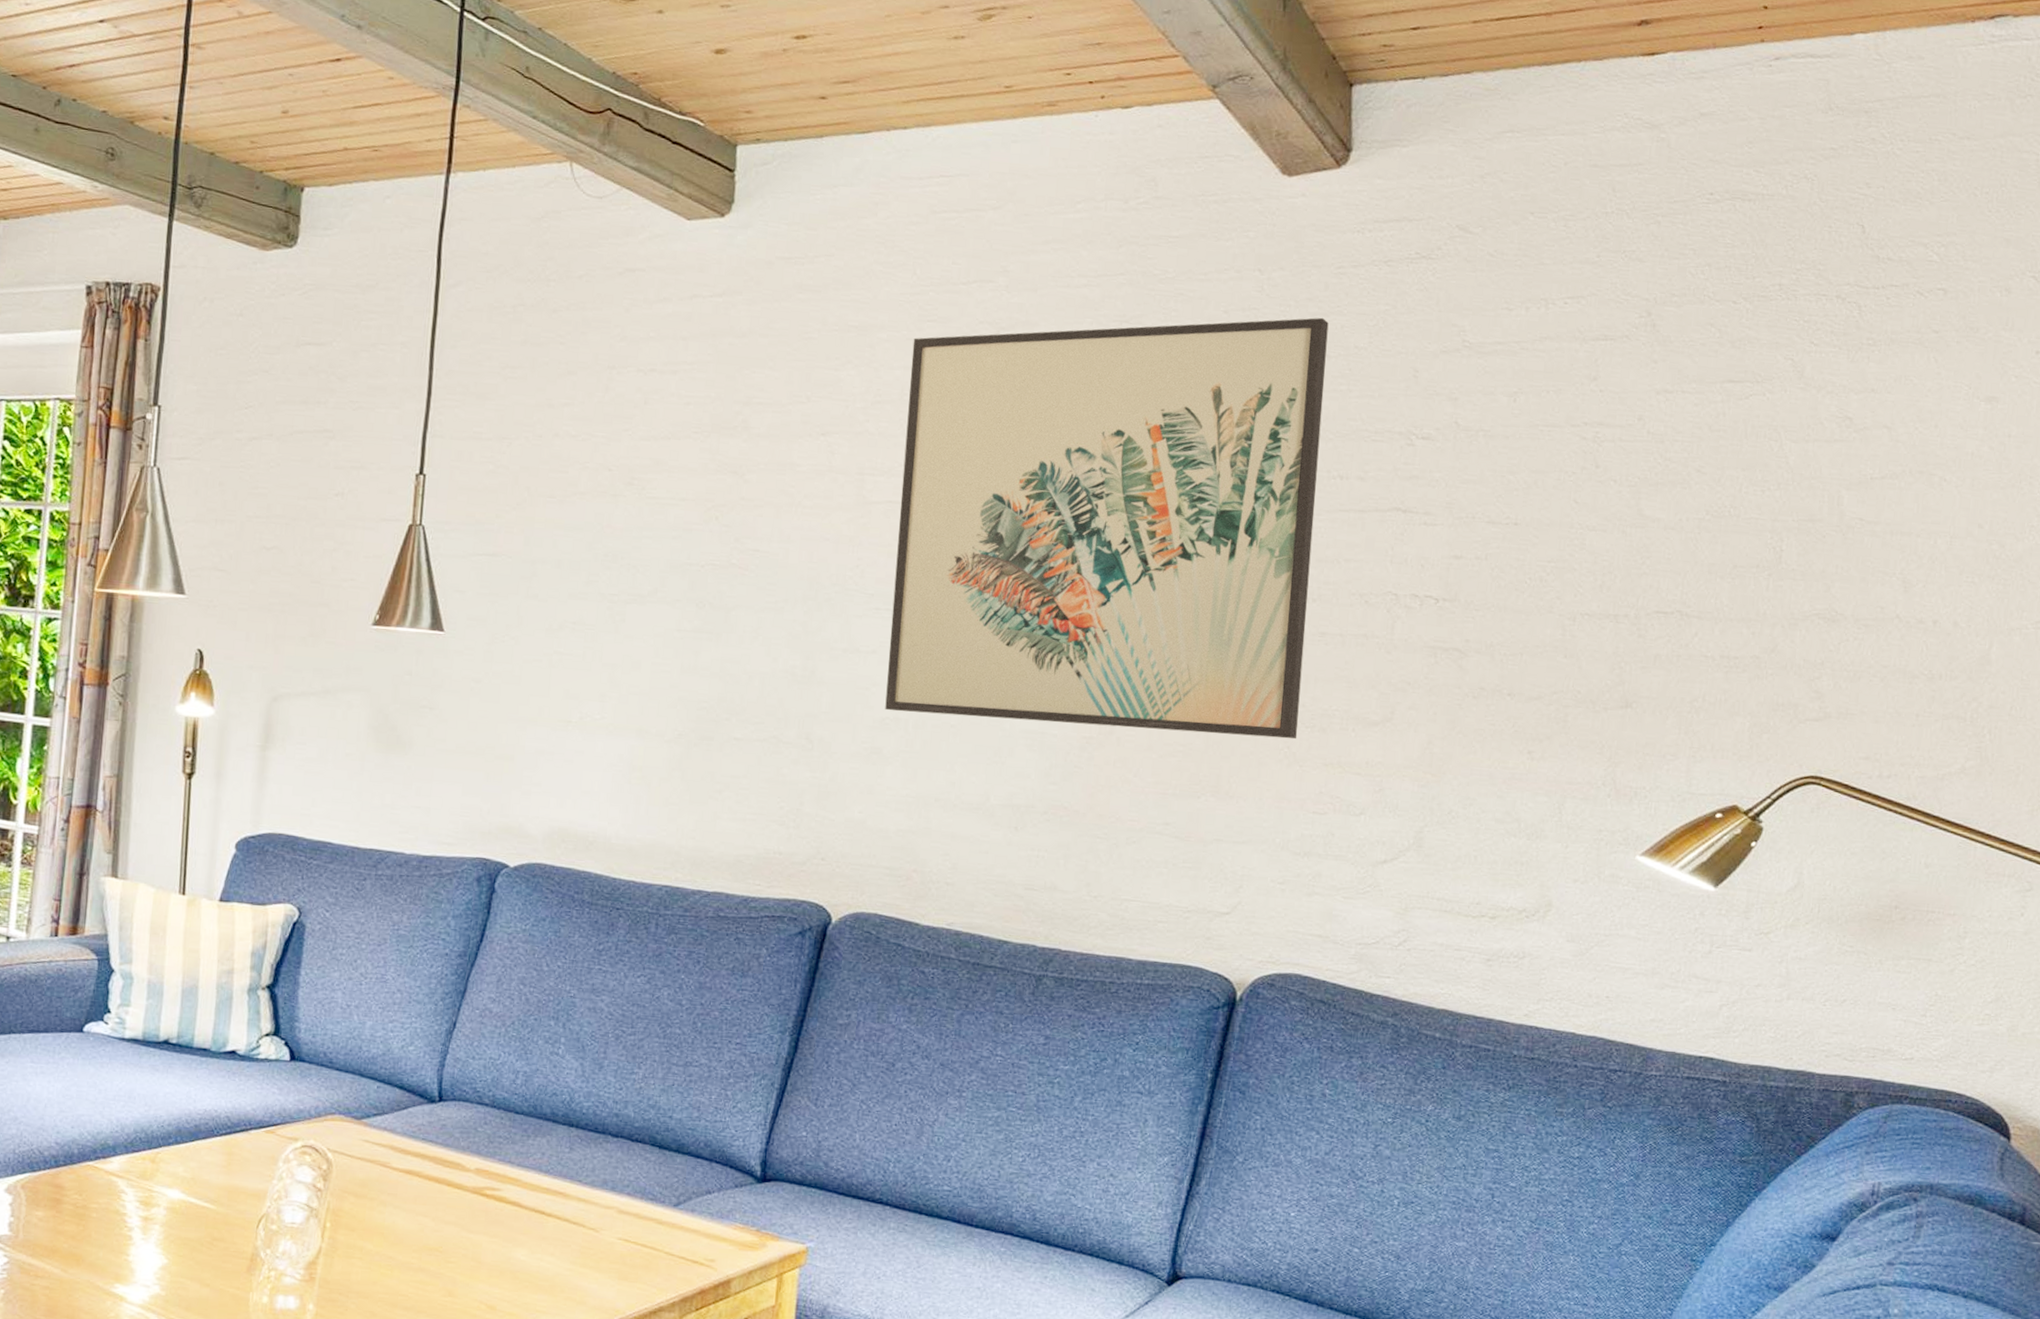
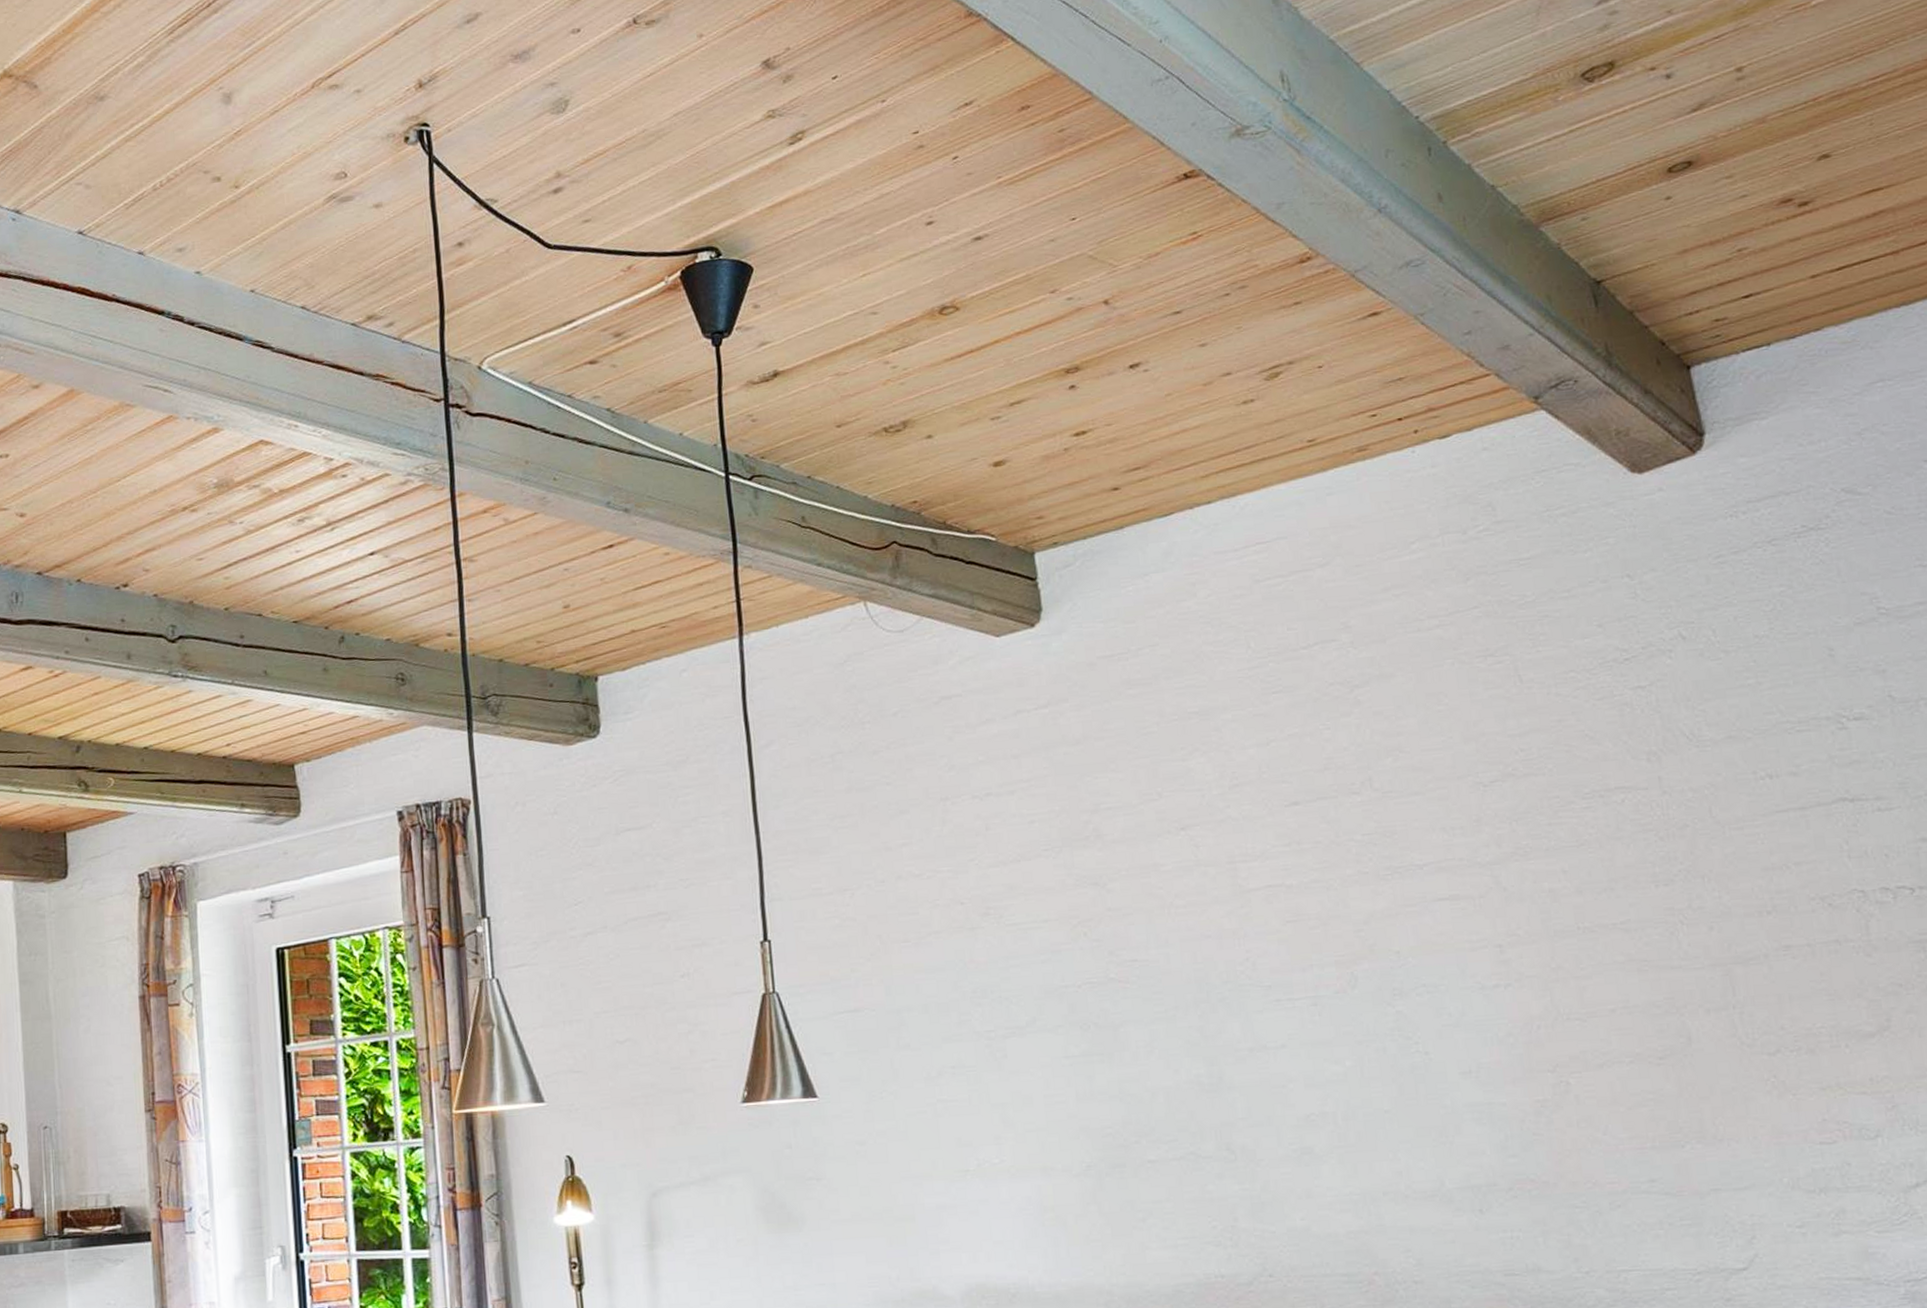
wall art: present [885,317,1329,740] -> none [1261,612,1783,1106]

